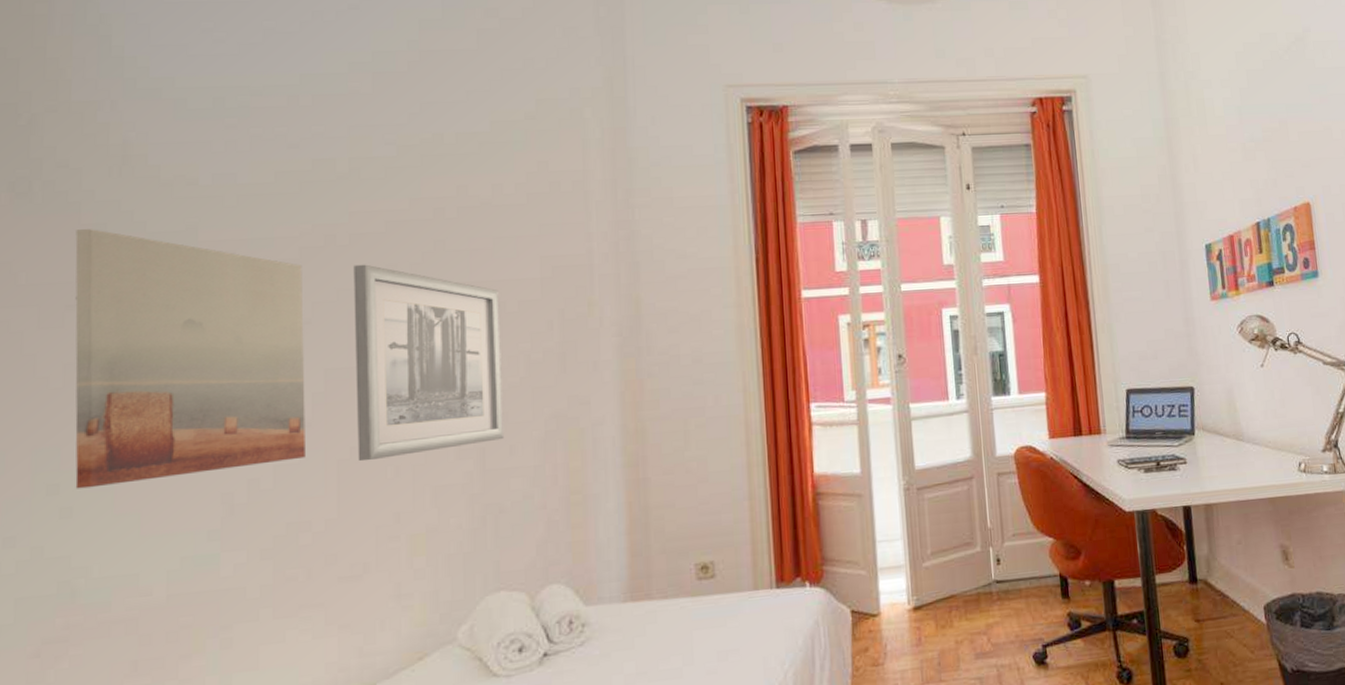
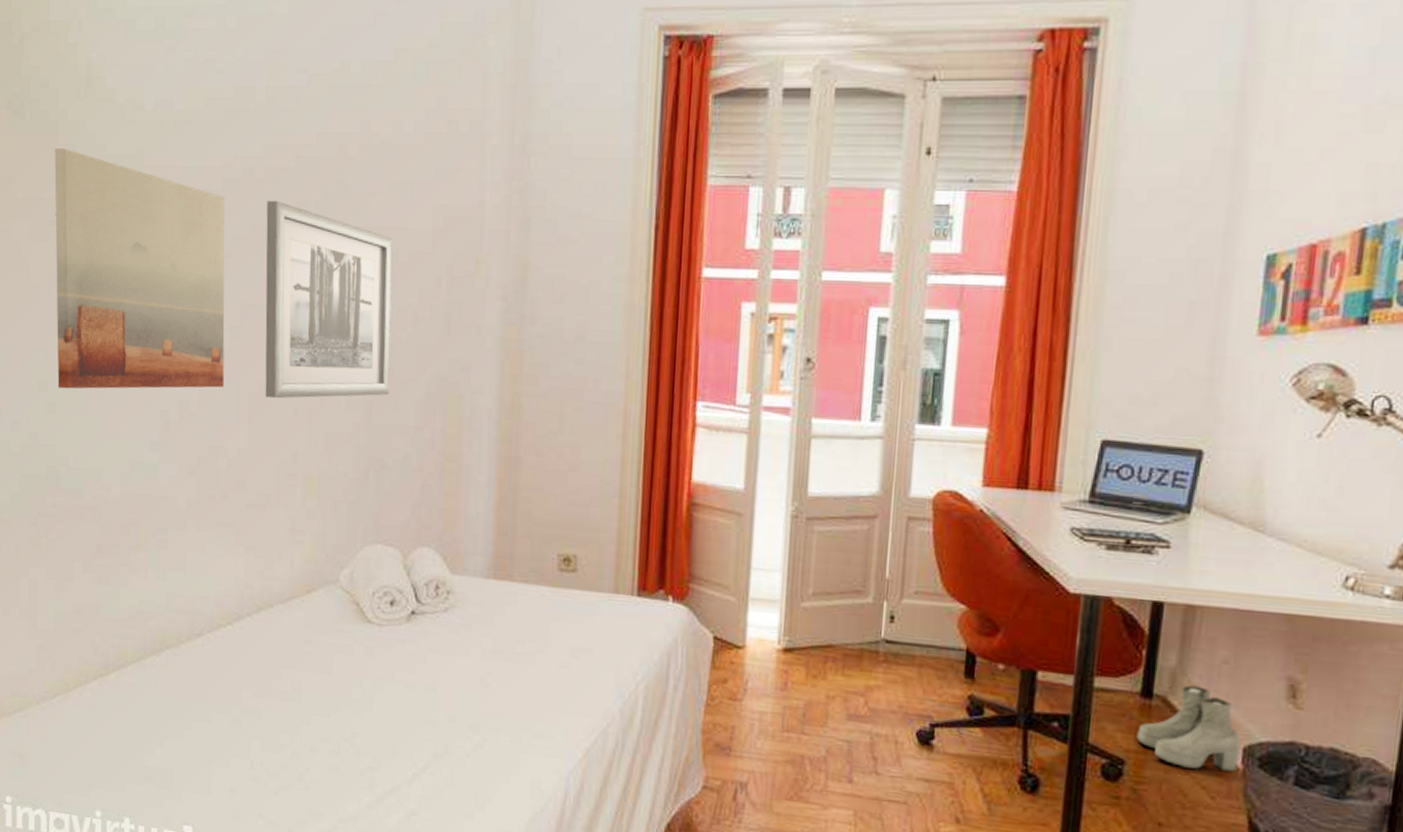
boots: none [1192,566,1263,633] -> present [1136,685,1240,773]

